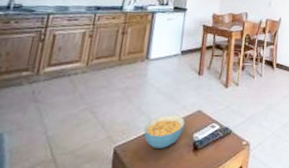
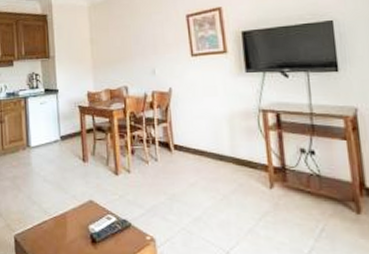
cereal bowl: present [144,115,185,148] -> none [38,204,78,239]

